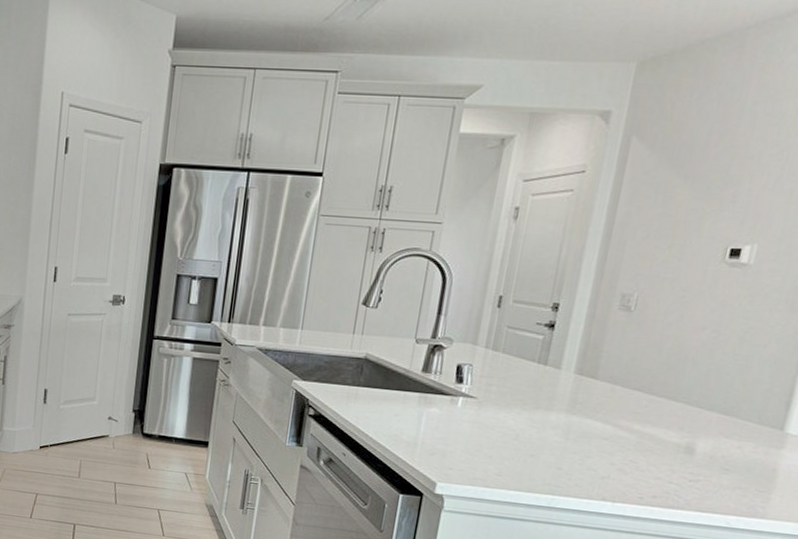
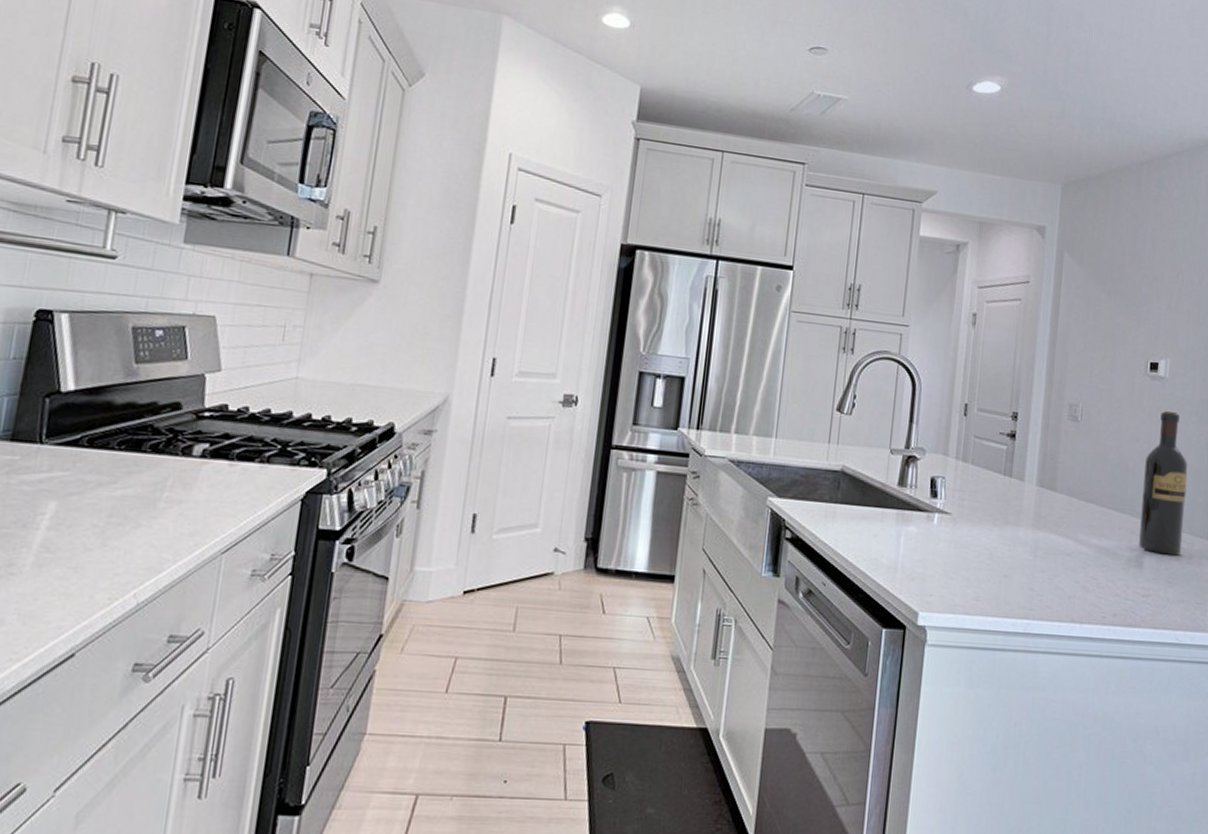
wine bottle: none [691,298,767,445] -> present [1139,410,1188,556]

